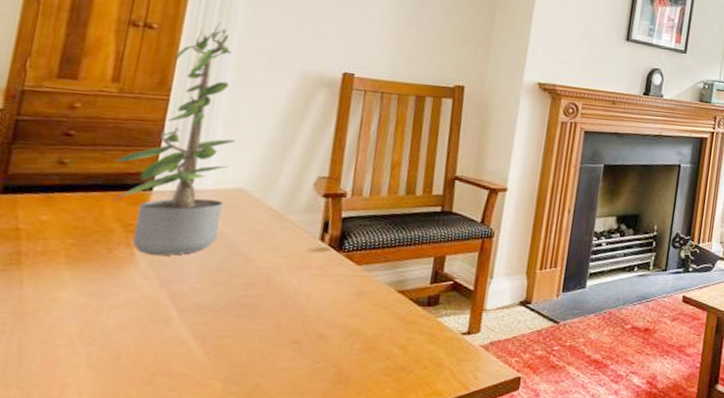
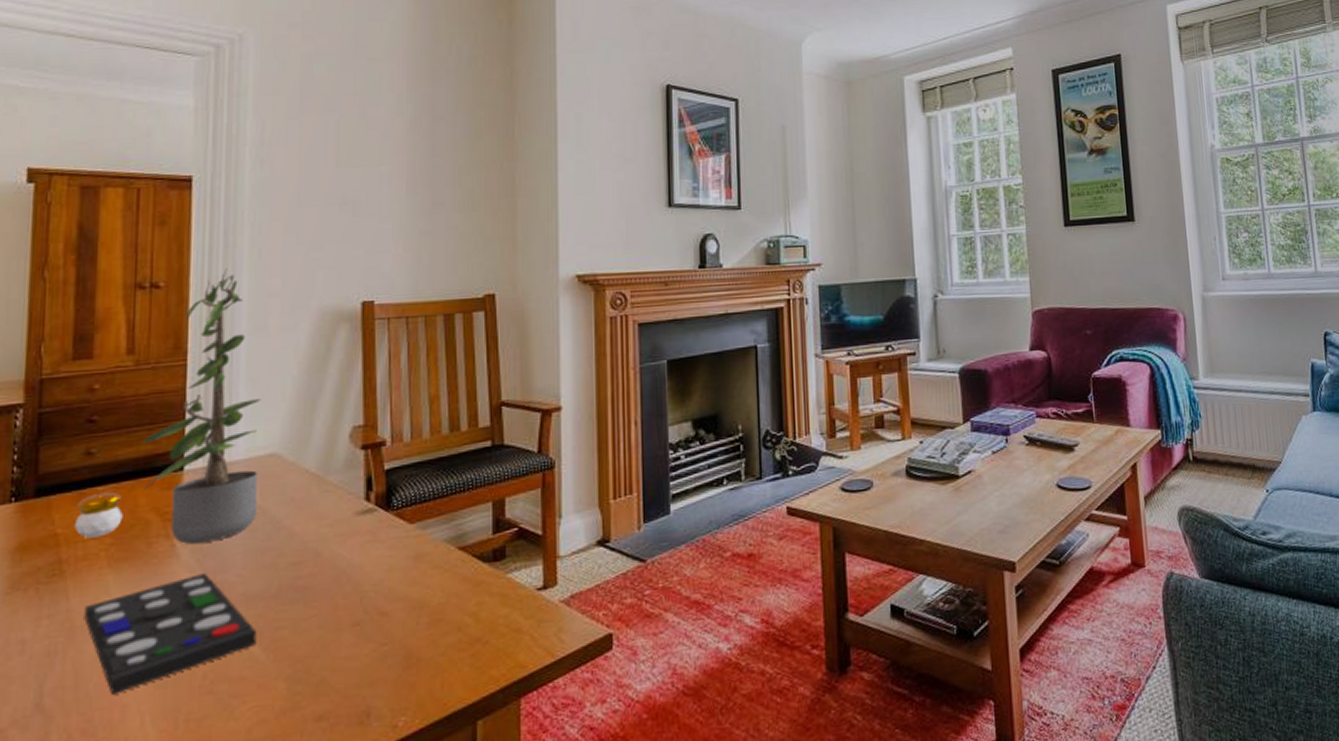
remote control: none [35,281,202,375] -> present [84,573,257,695]
candle: none [37,195,89,237] -> present [73,488,123,538]

